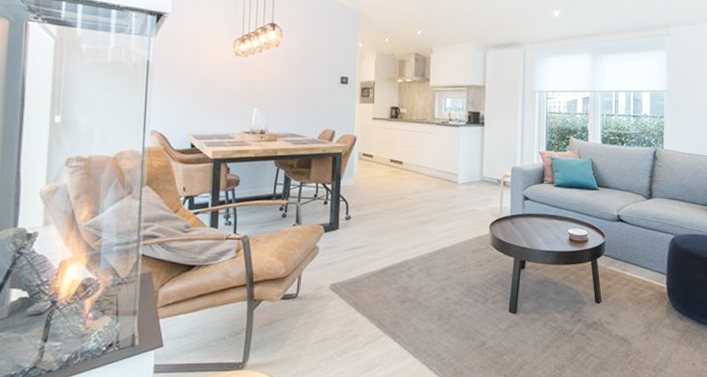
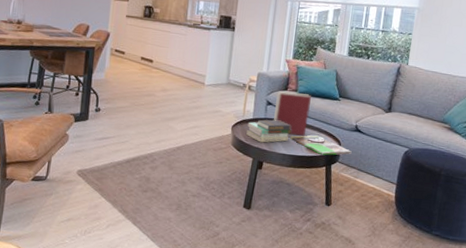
books: none [505,215,552,240] -> present [246,119,292,143]
book: none [532,185,569,231] -> present [274,91,311,136]
magazine: none [551,228,617,250] -> present [290,135,352,156]

